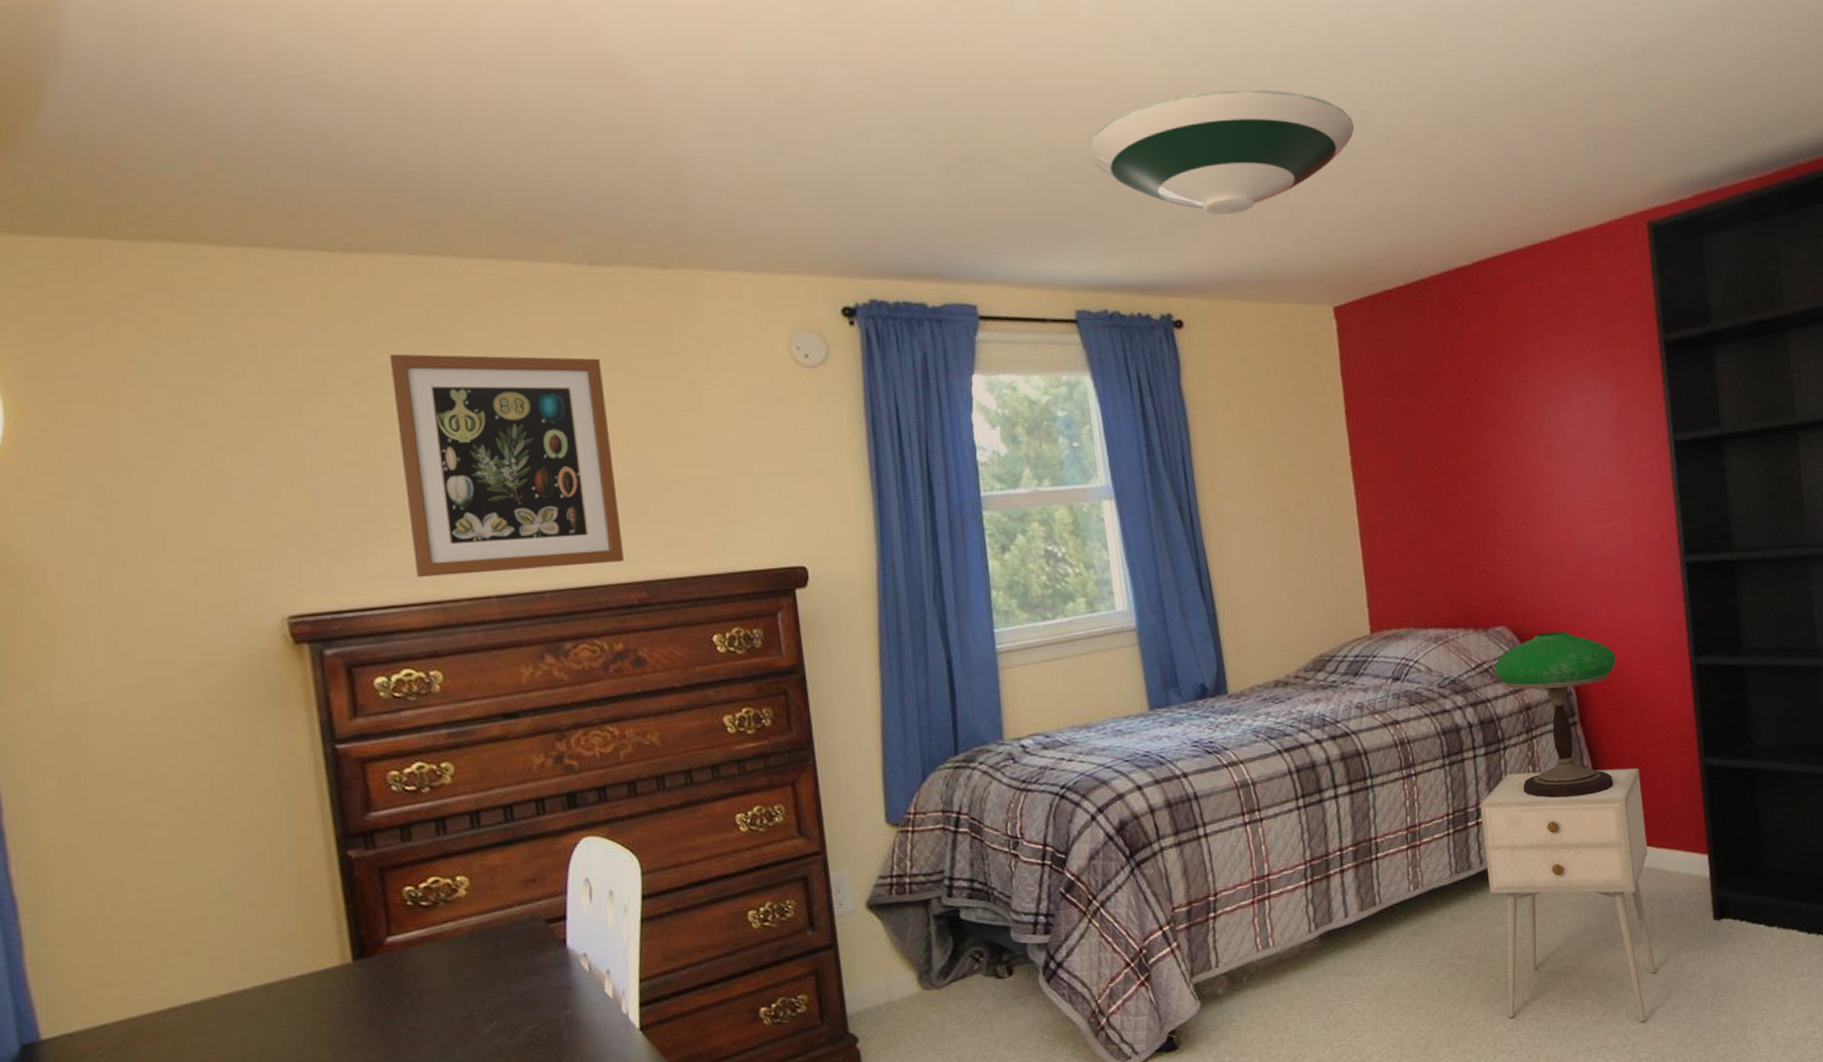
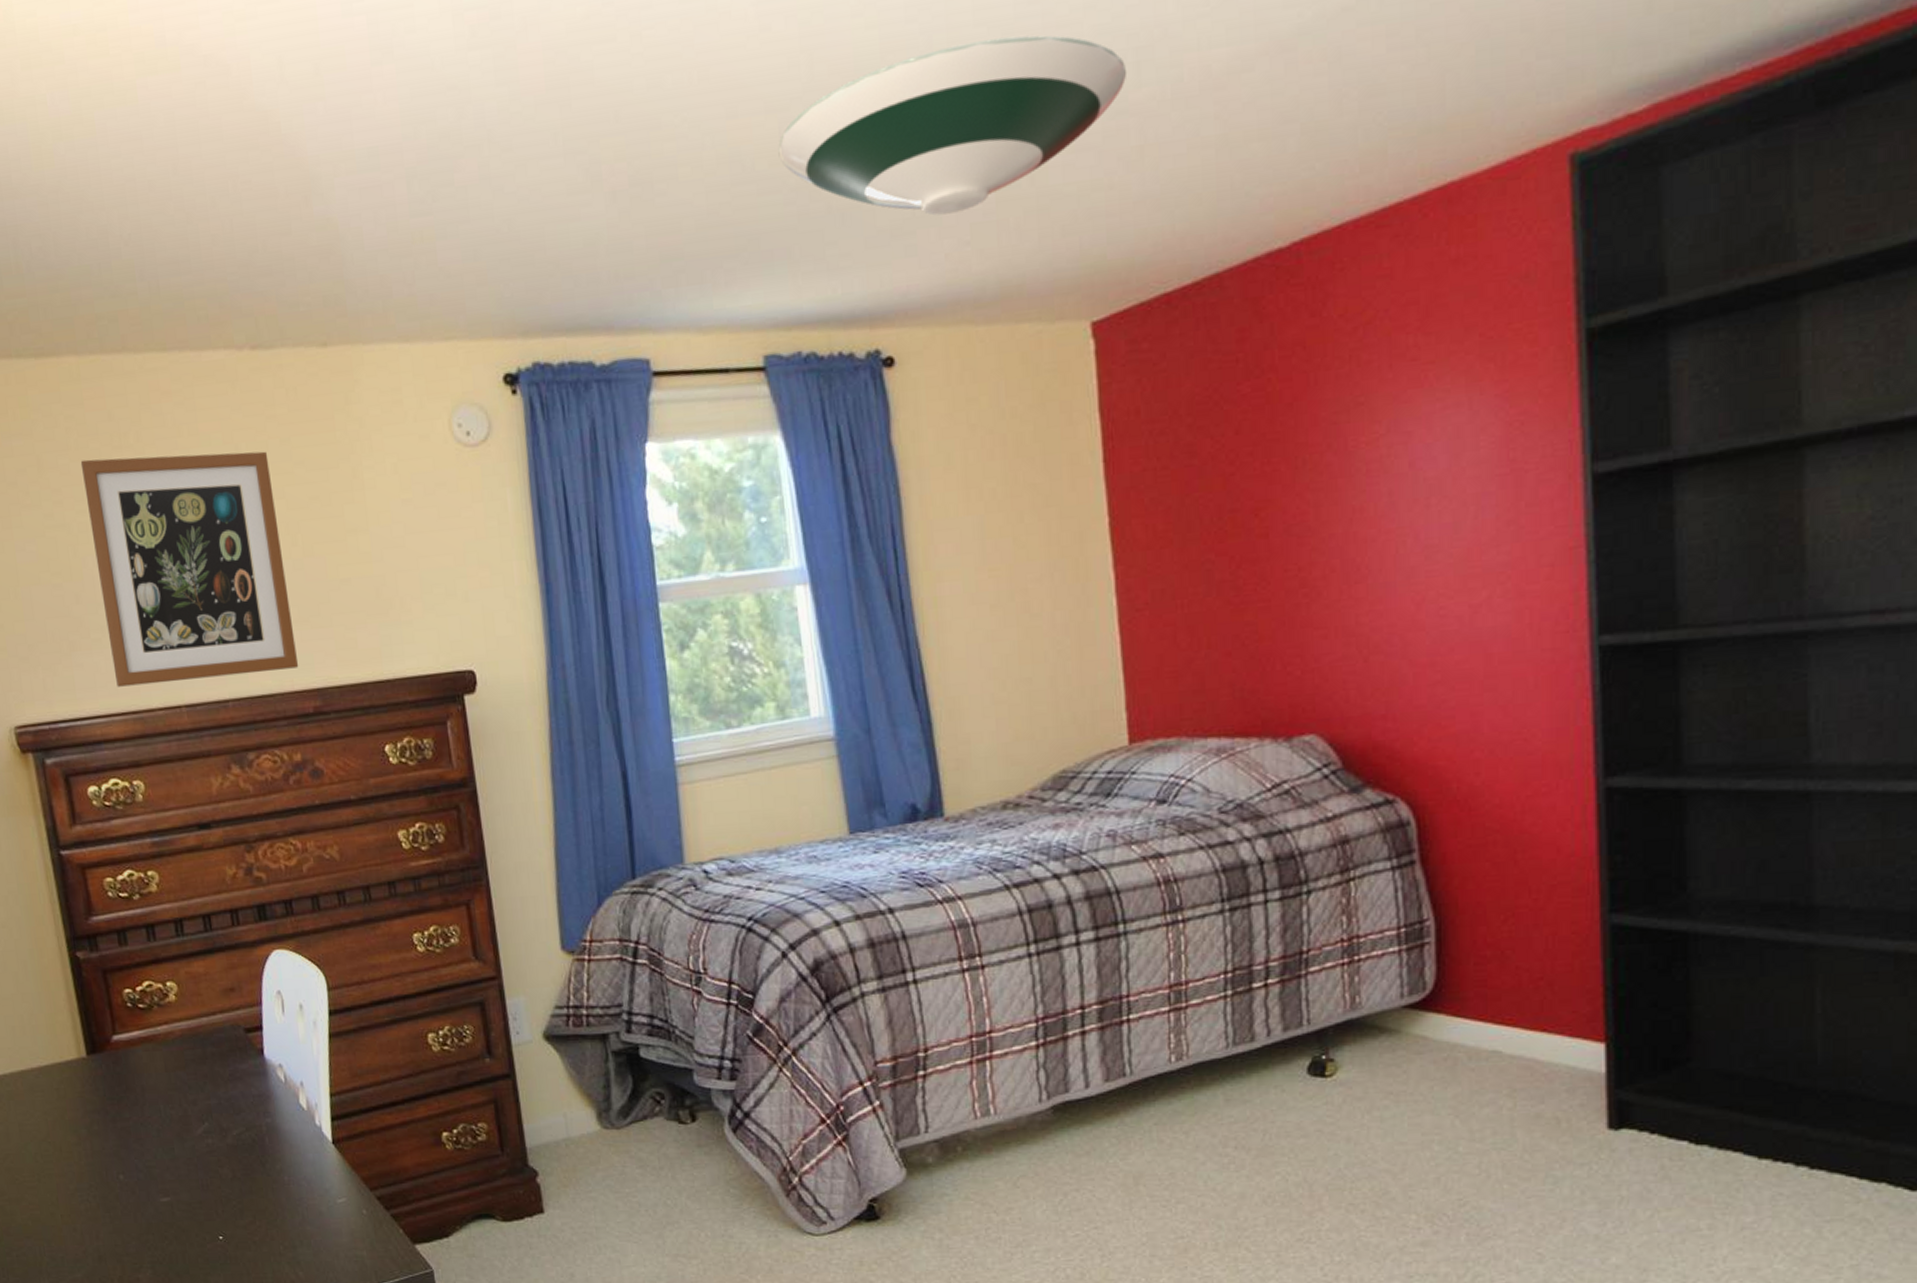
nightstand: present [1480,768,1656,1021] -> none [1270,923,1514,1248]
table lamp: present [1494,631,1616,799] -> none [1299,741,1479,959]

